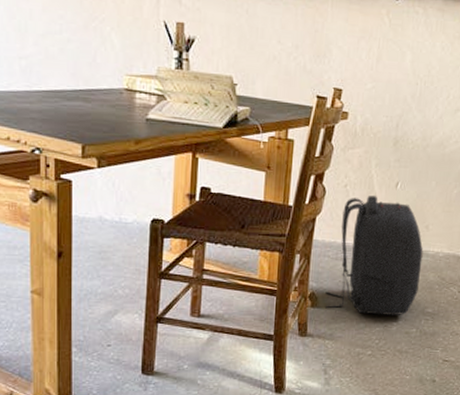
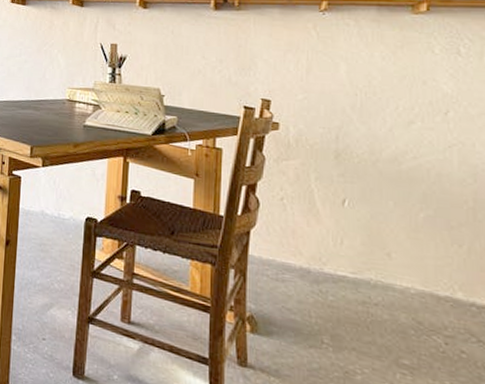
backpack: present [324,195,424,316] -> none [266,211,388,362]

